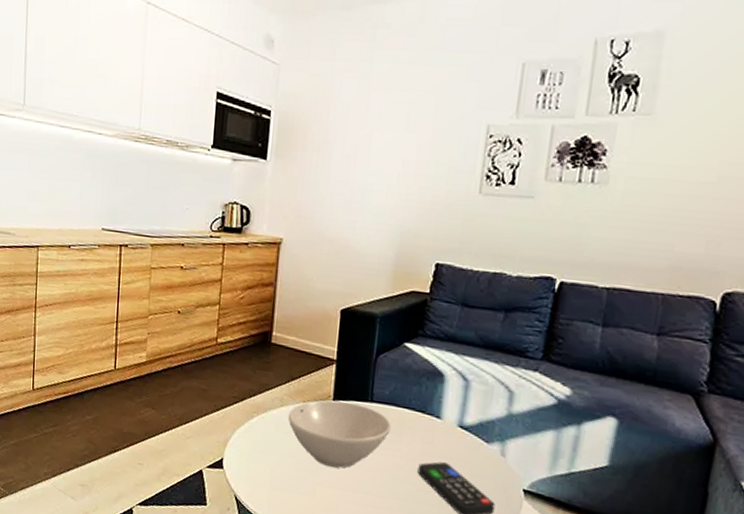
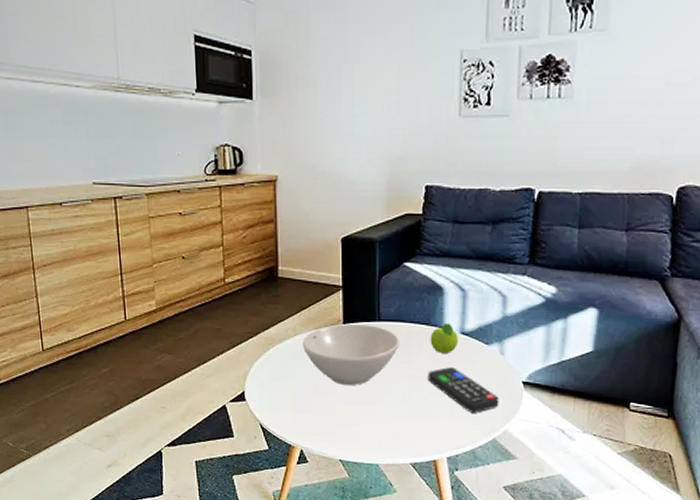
fruit: none [424,412,456,447] -> present [430,322,458,353]

